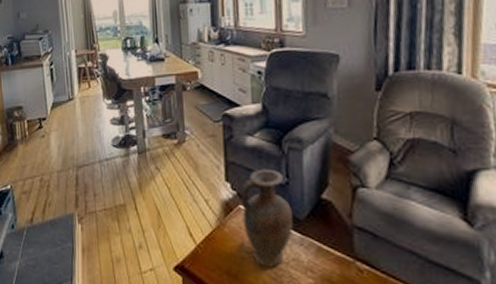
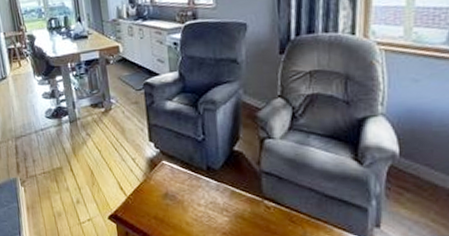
vase: present [241,168,293,268] -> none [163,128,210,211]

